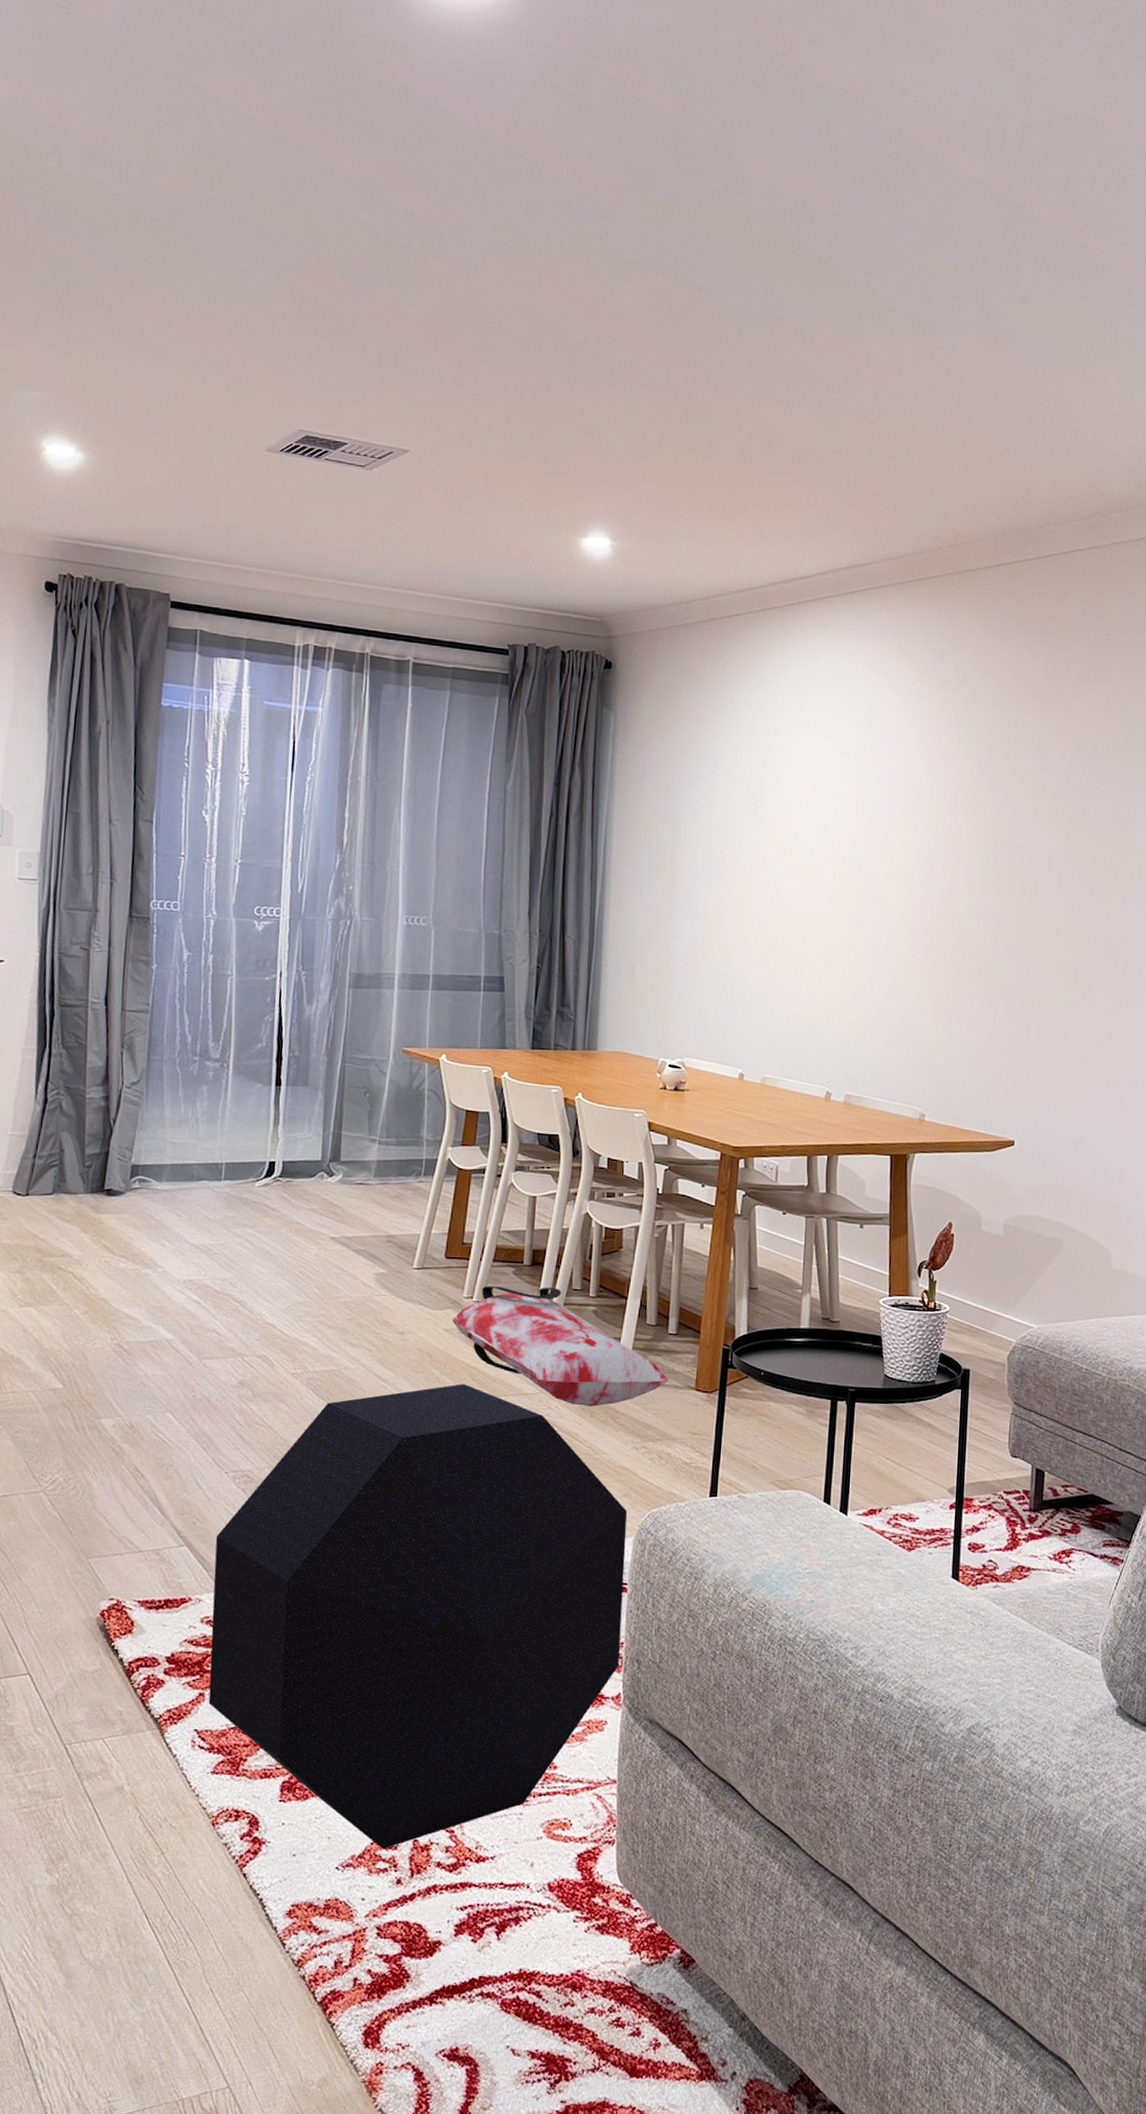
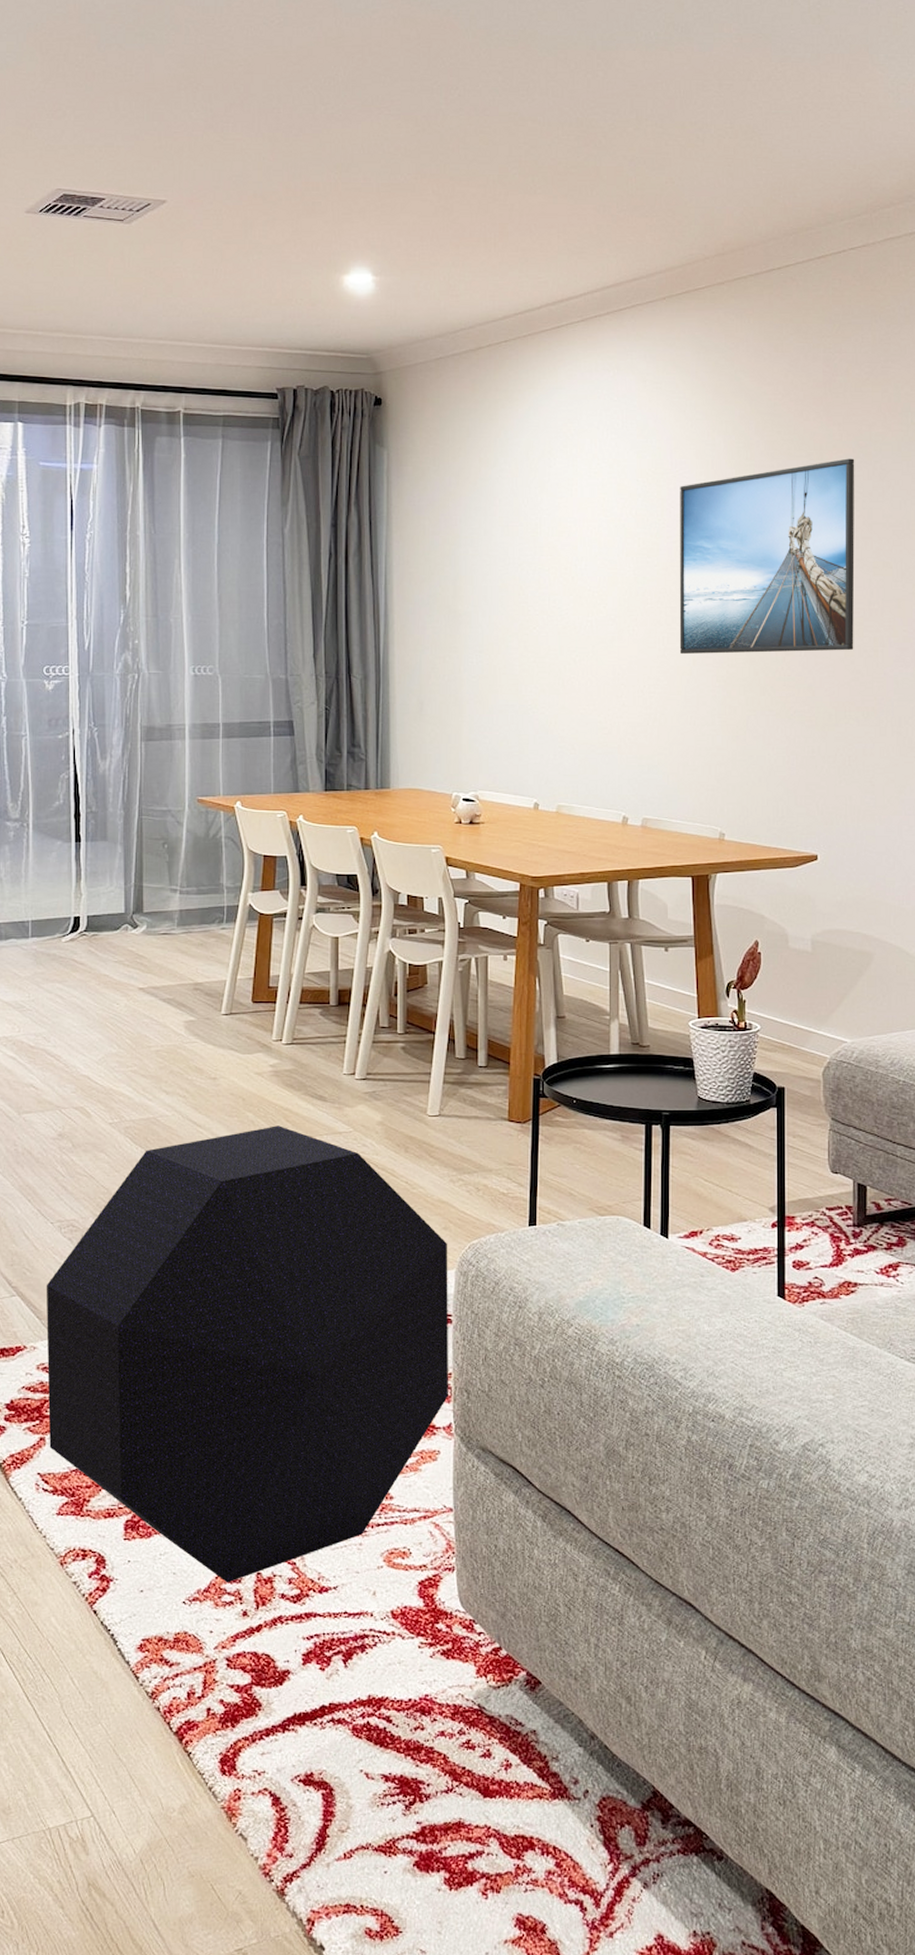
bag: present [452,1286,669,1407] -> none [263,1027,481,1142]
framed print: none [891,753,1071,942] -> present [679,458,855,655]

